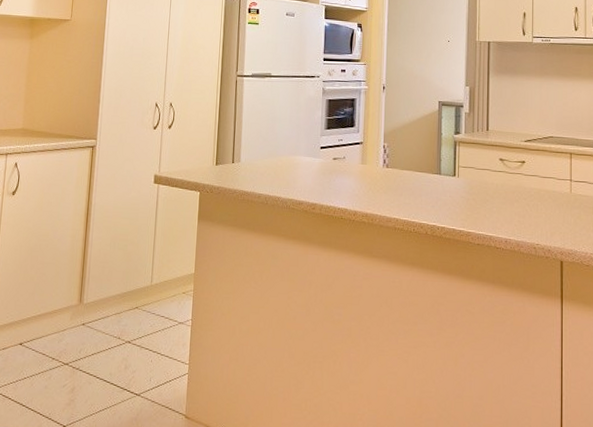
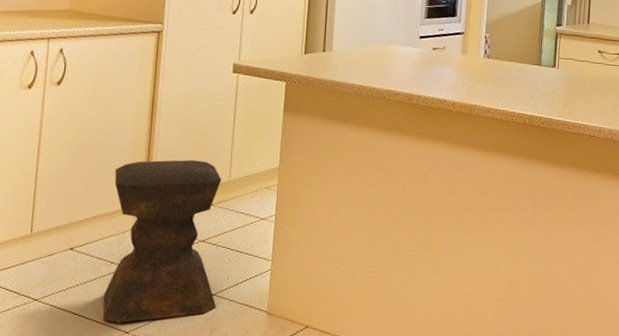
stool: none [45,264,145,417] -> present [102,160,222,323]

